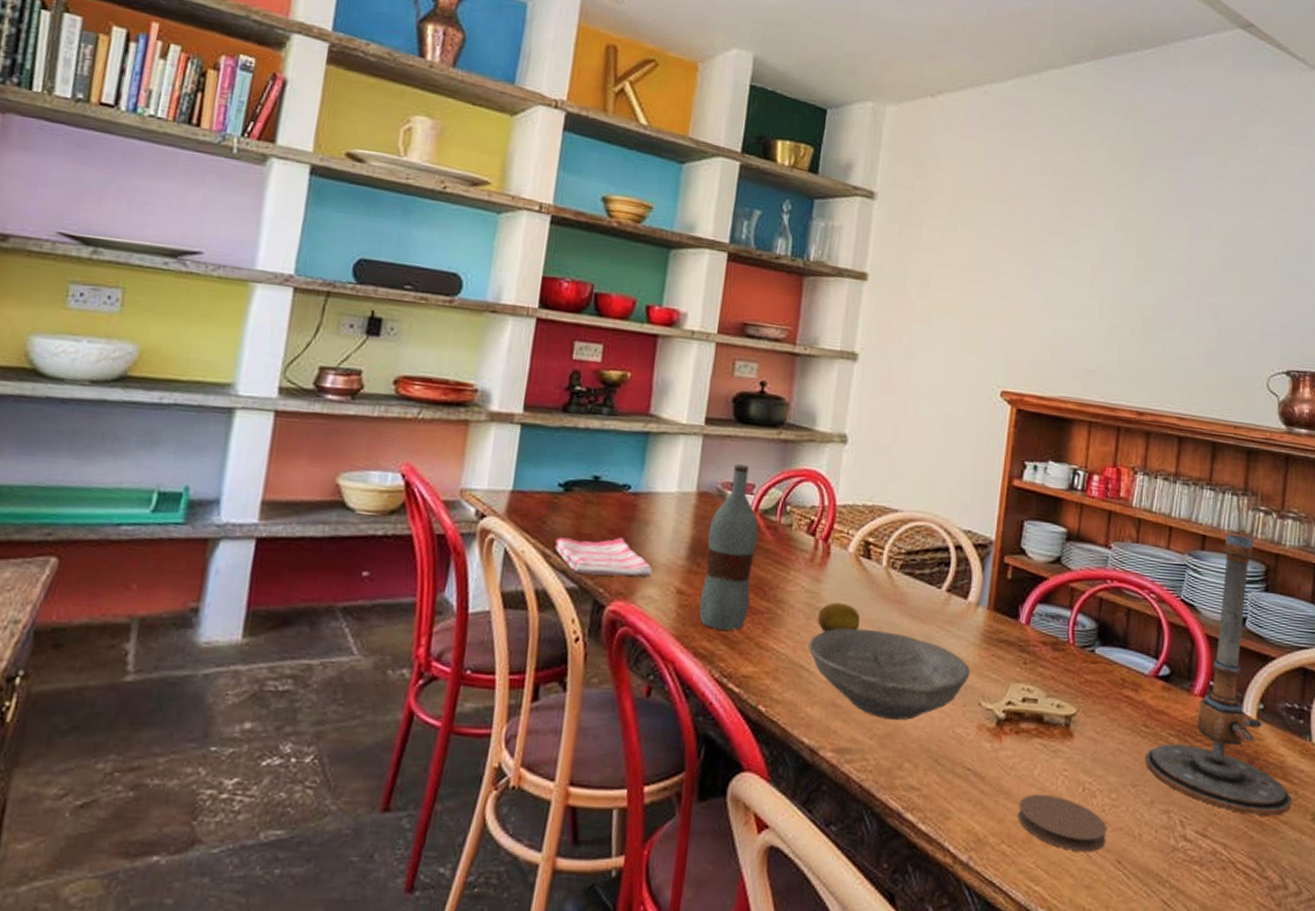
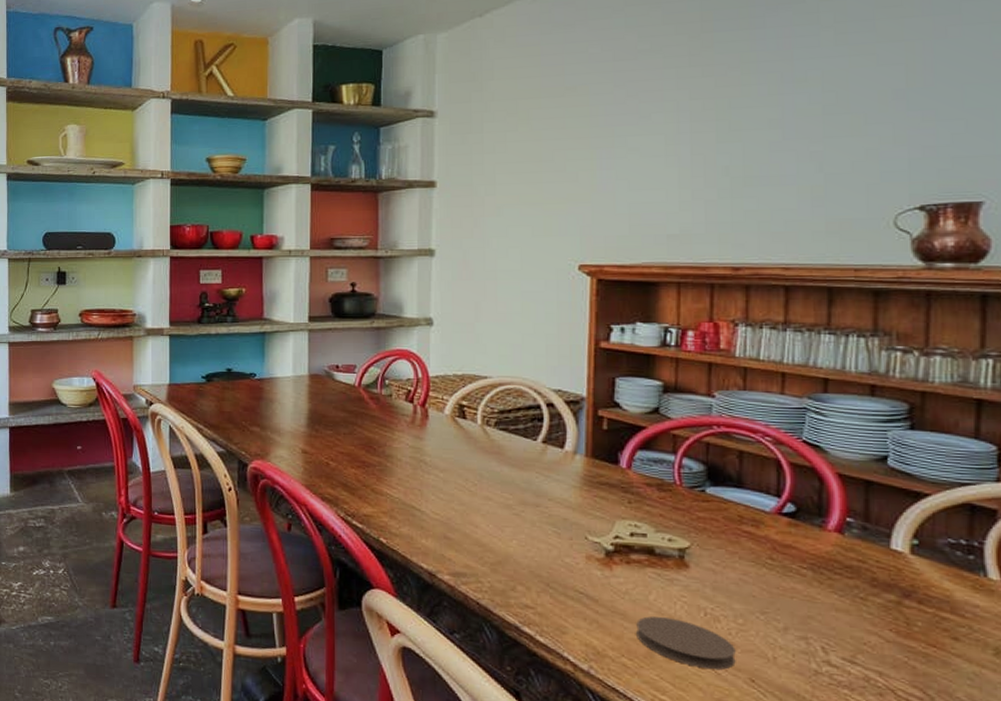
dish towel: present [554,537,652,577] -> none [205,413,280,442]
bottle: present [699,464,759,630] -> none [321,351,363,480]
bowl: present [808,628,971,720] -> none [418,476,574,551]
fruit: present [817,602,861,632] -> none [423,455,463,480]
candlestick: present [1145,534,1292,816] -> none [774,375,966,649]

